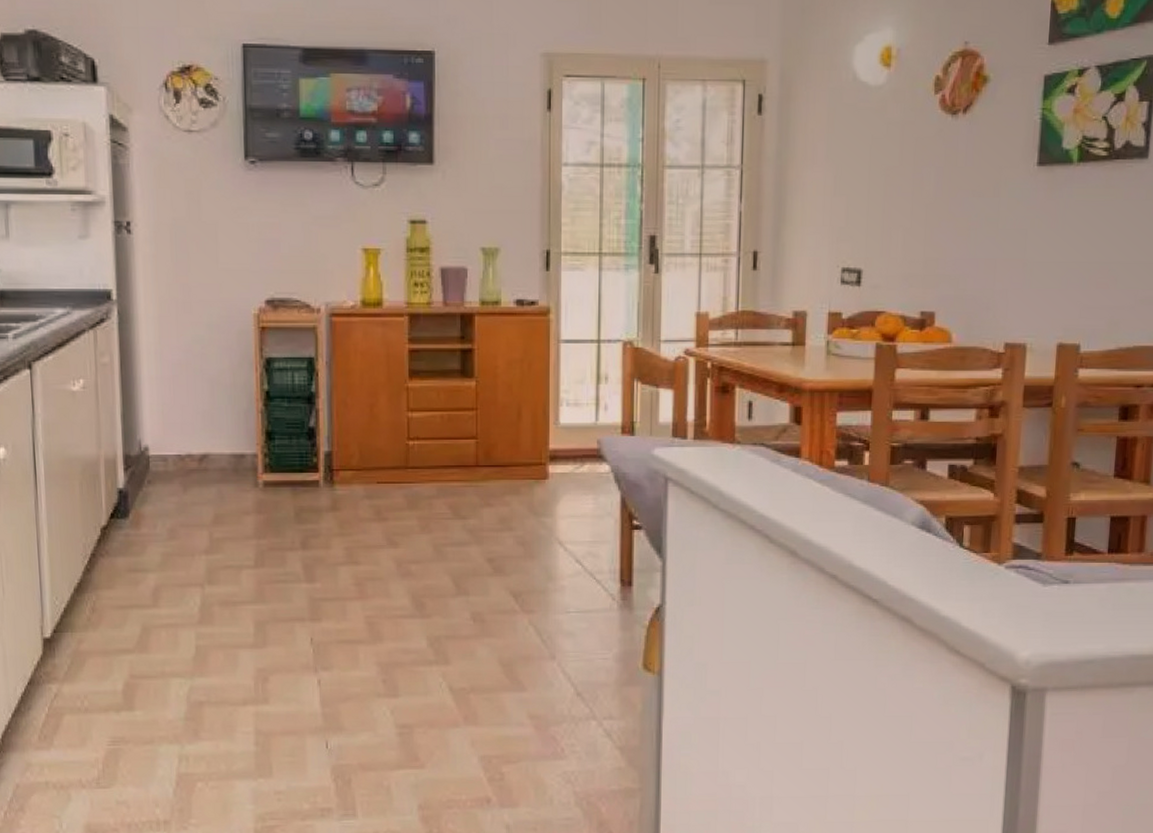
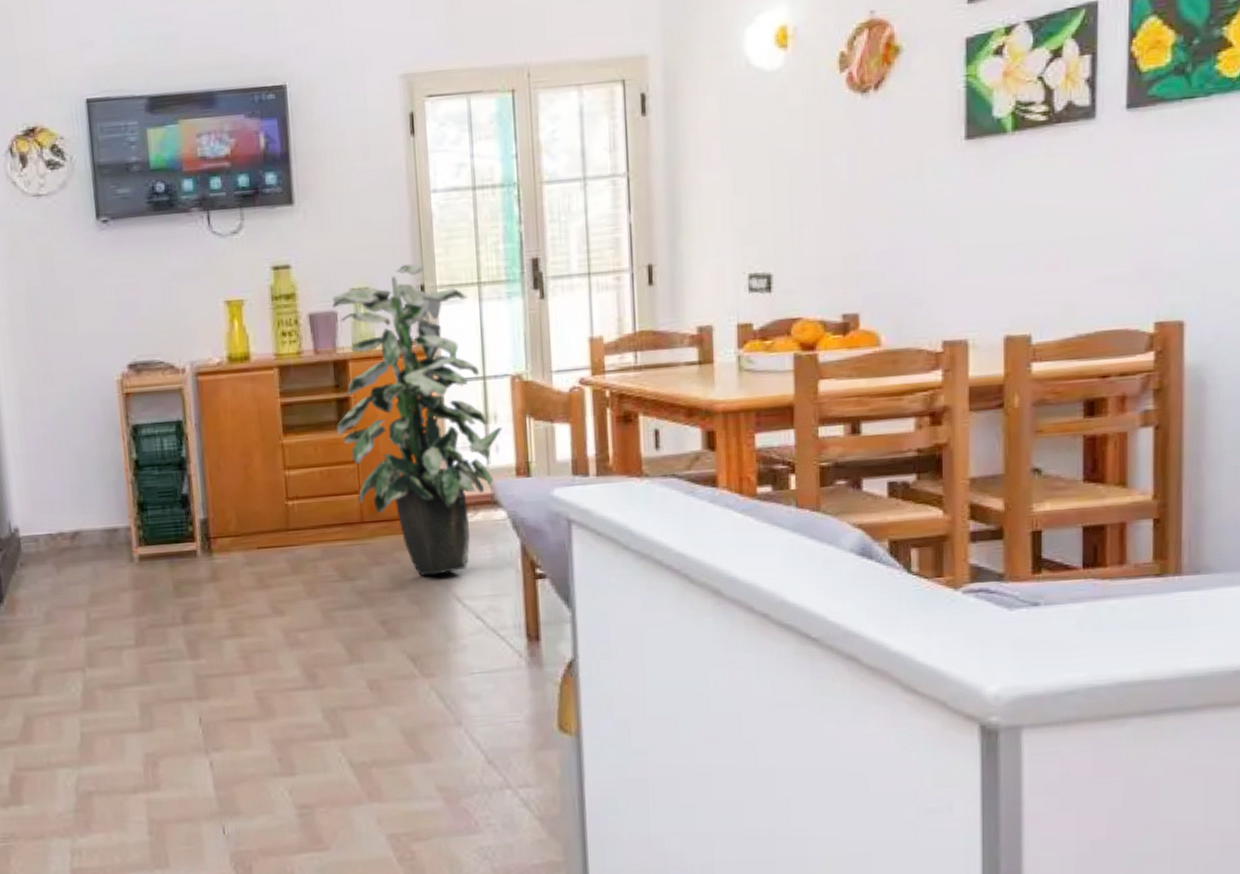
indoor plant: none [459,229,612,519] -> present [331,263,503,576]

